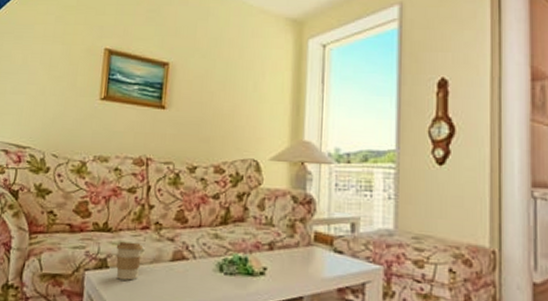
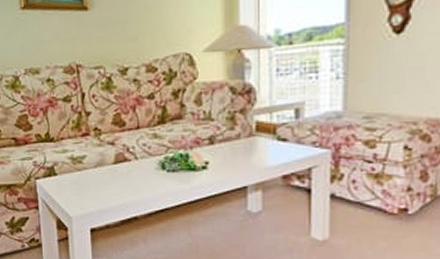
coffee cup: present [116,241,144,281] -> none [60,149,86,185]

